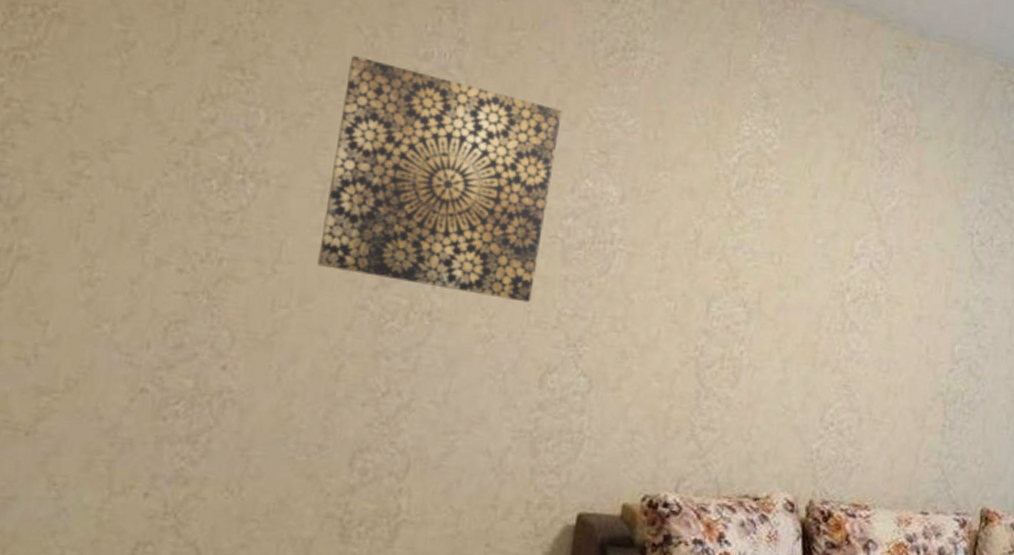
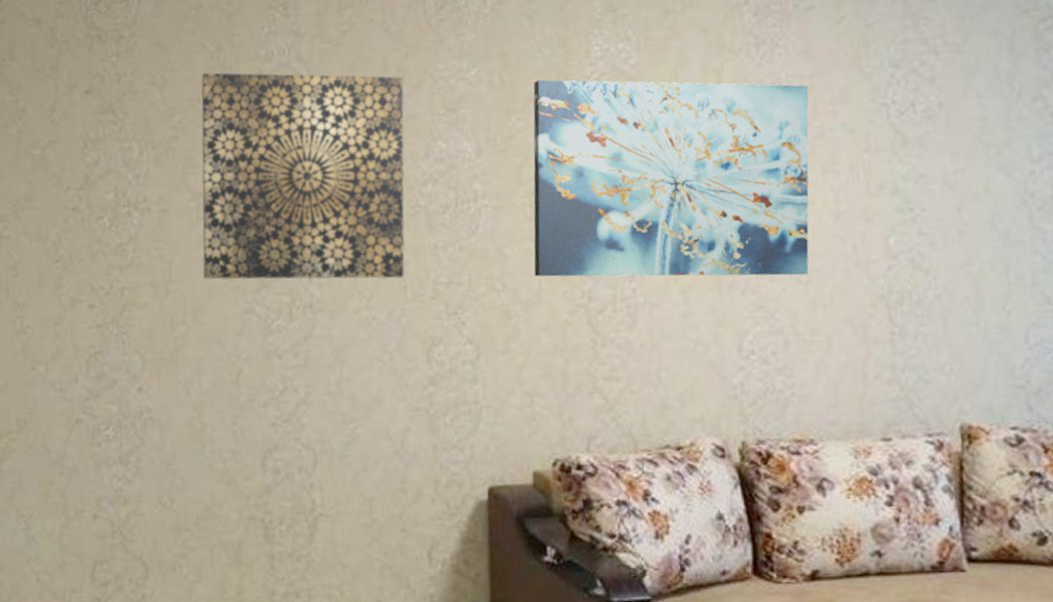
wall art: none [654,143,915,365] -> present [533,79,809,277]

